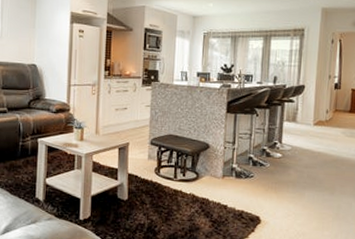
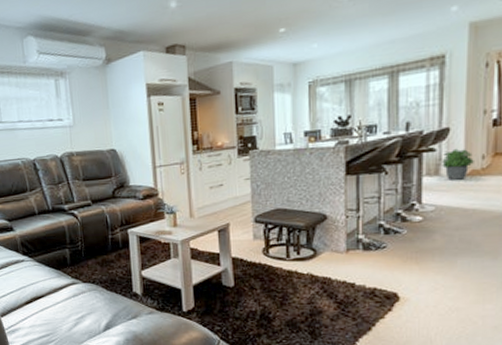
potted plant: none [298,102,321,127] -> present [442,148,474,180]

